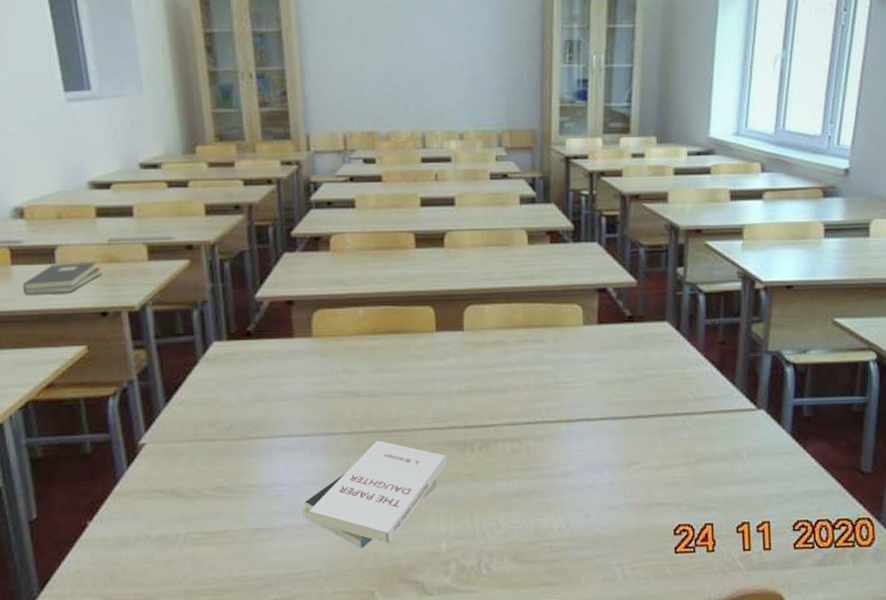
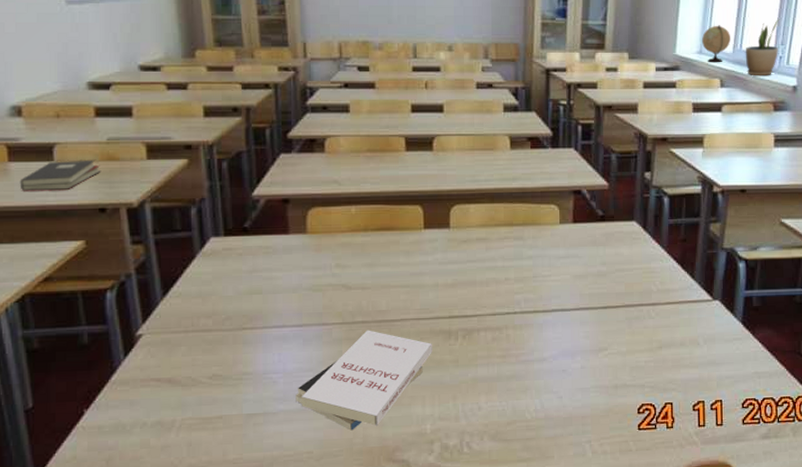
globe: none [739,103,772,145] -> present [702,25,731,63]
potted plant: none [788,94,829,159] -> present [745,19,780,76]

